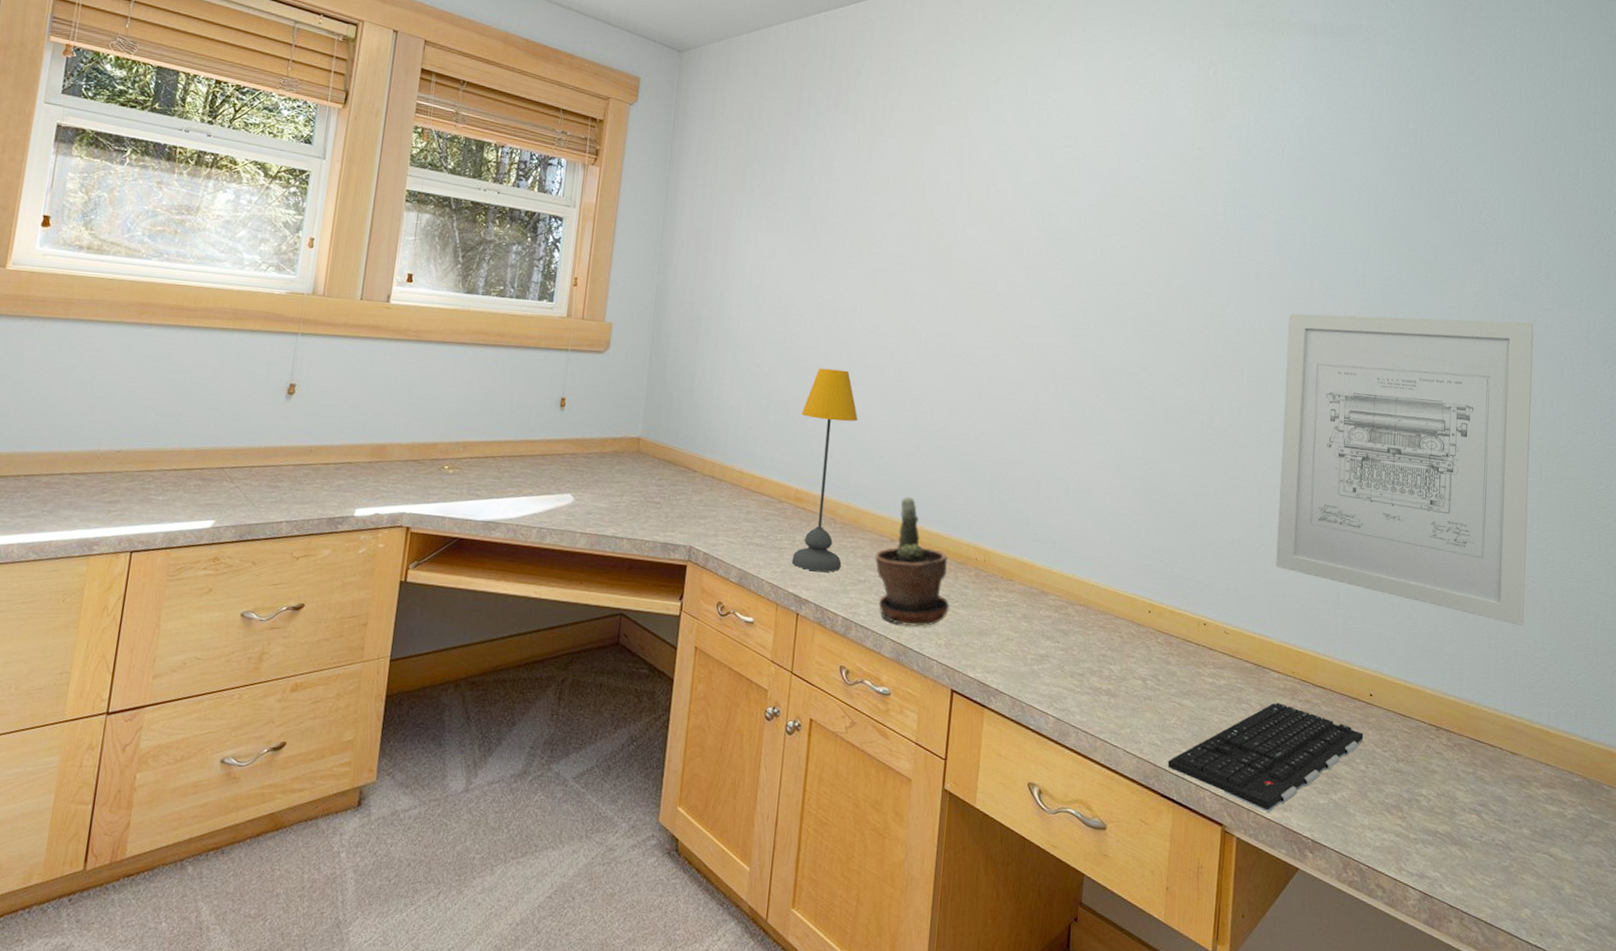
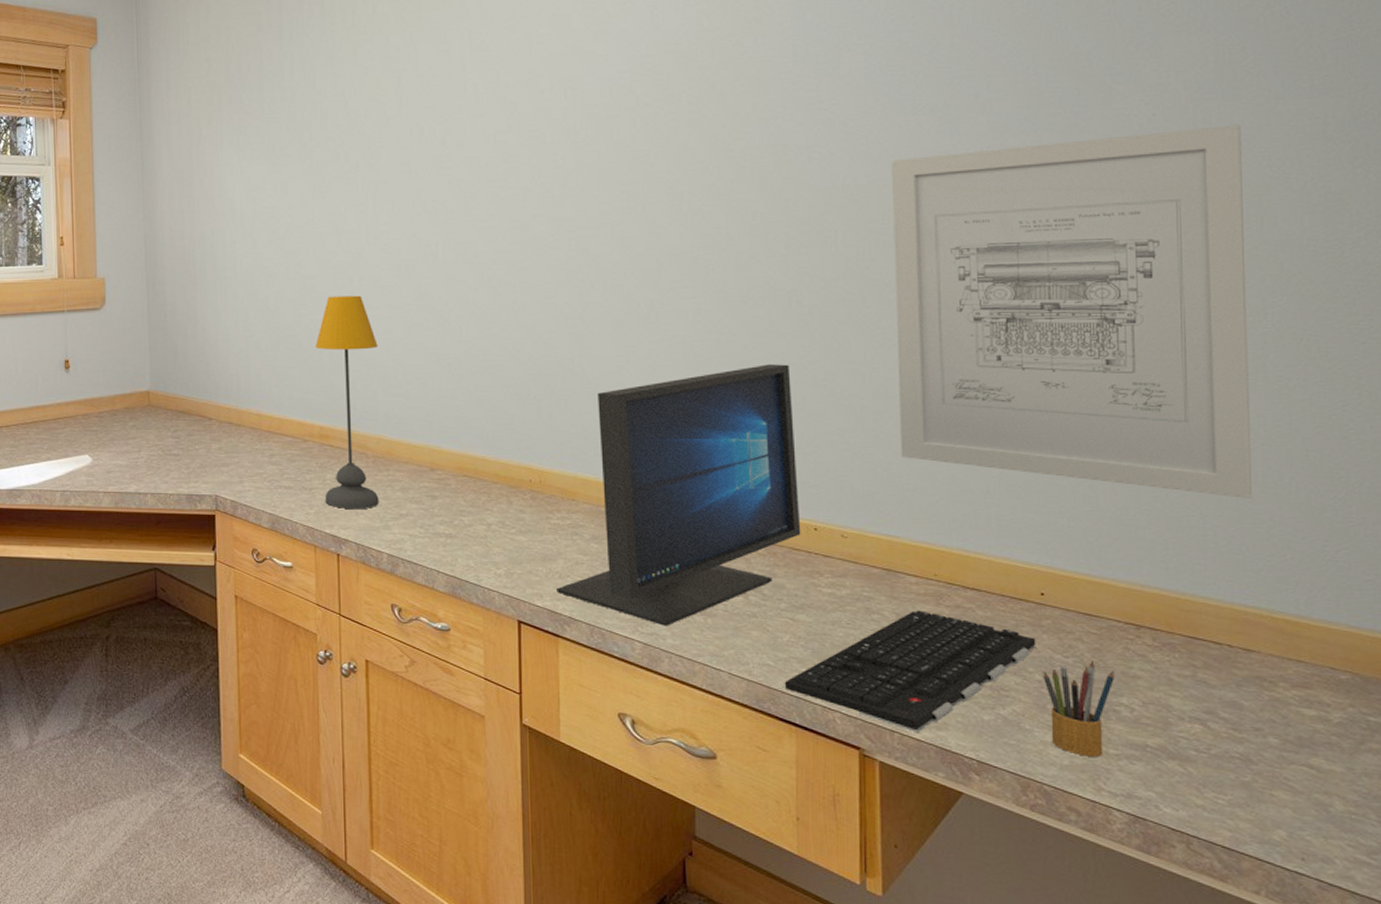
potted plant: present [875,497,949,627] -> none [415,422,505,559]
monitor: none [988,474,1197,703] -> present [557,364,801,626]
pencil box: none [1366,755,1418,840] -> present [1043,661,1114,757]

